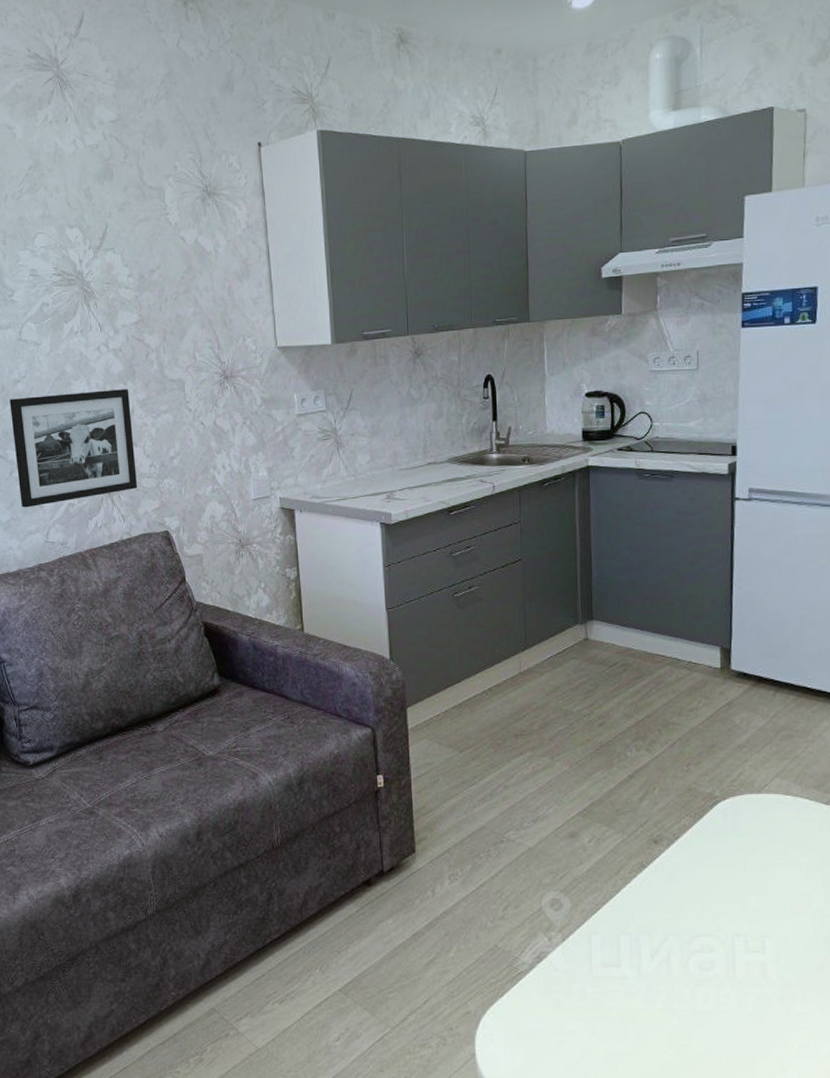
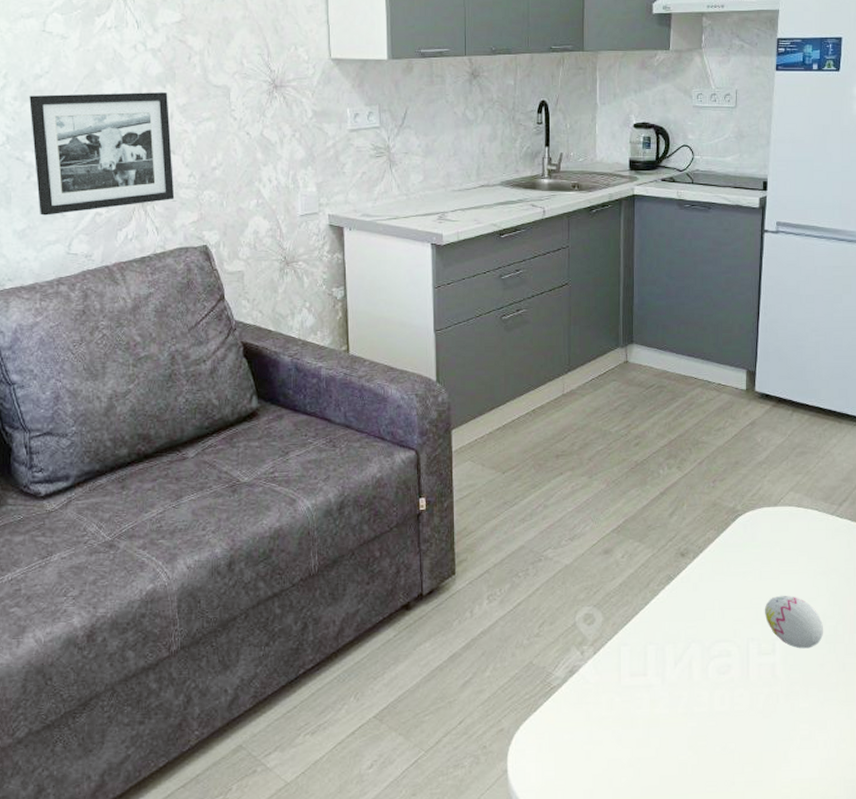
decorative egg: none [750,889,821,949] -> present [764,595,823,649]

